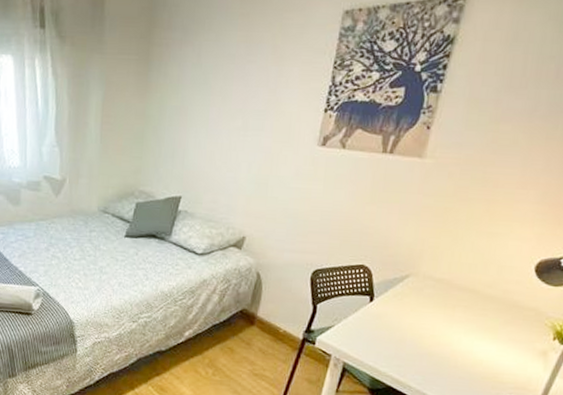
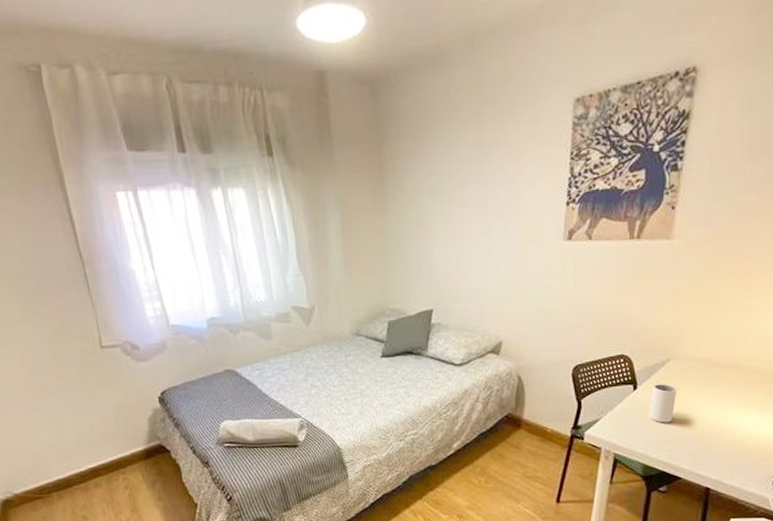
mug: none [382,298,414,339] -> present [649,384,678,423]

